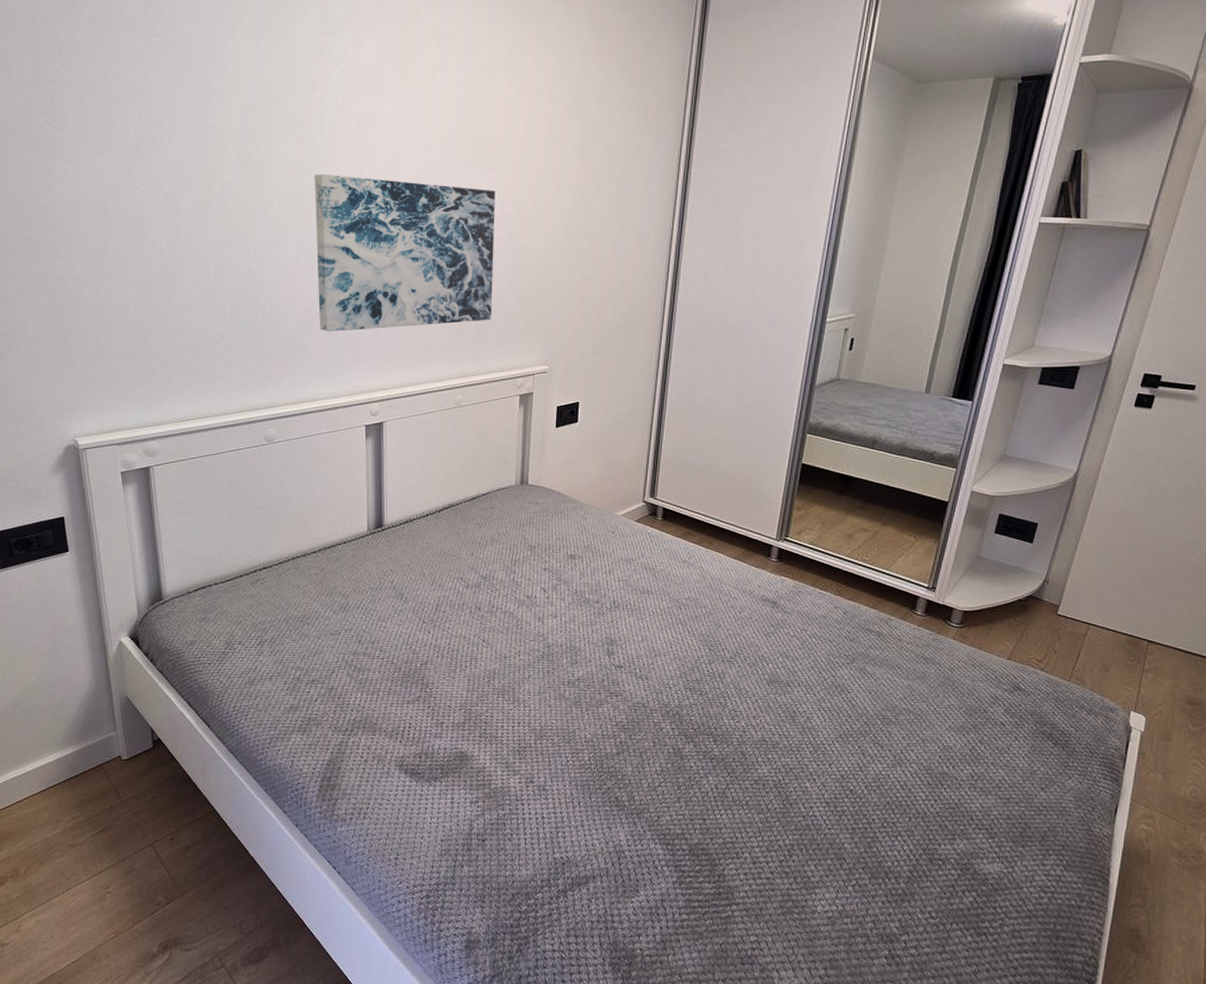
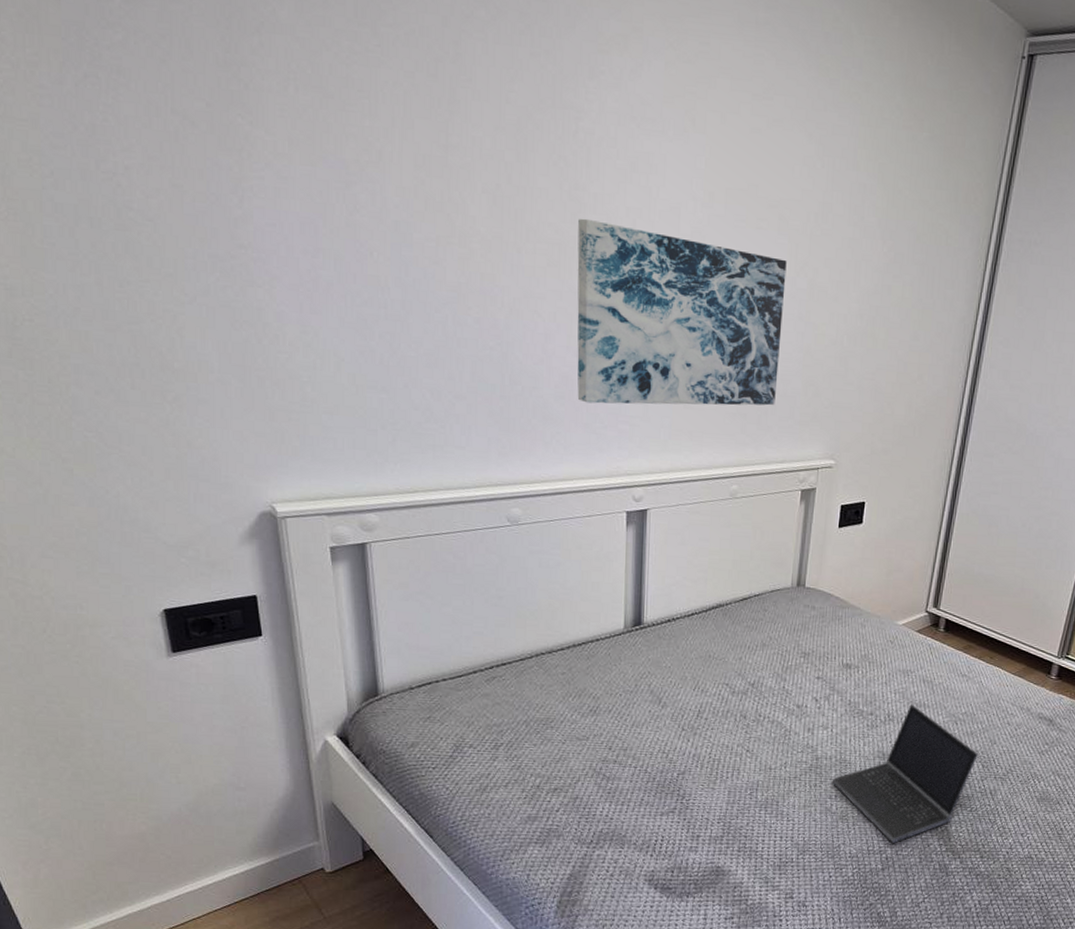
laptop computer: none [564,590,705,728] -> present [832,703,979,844]

